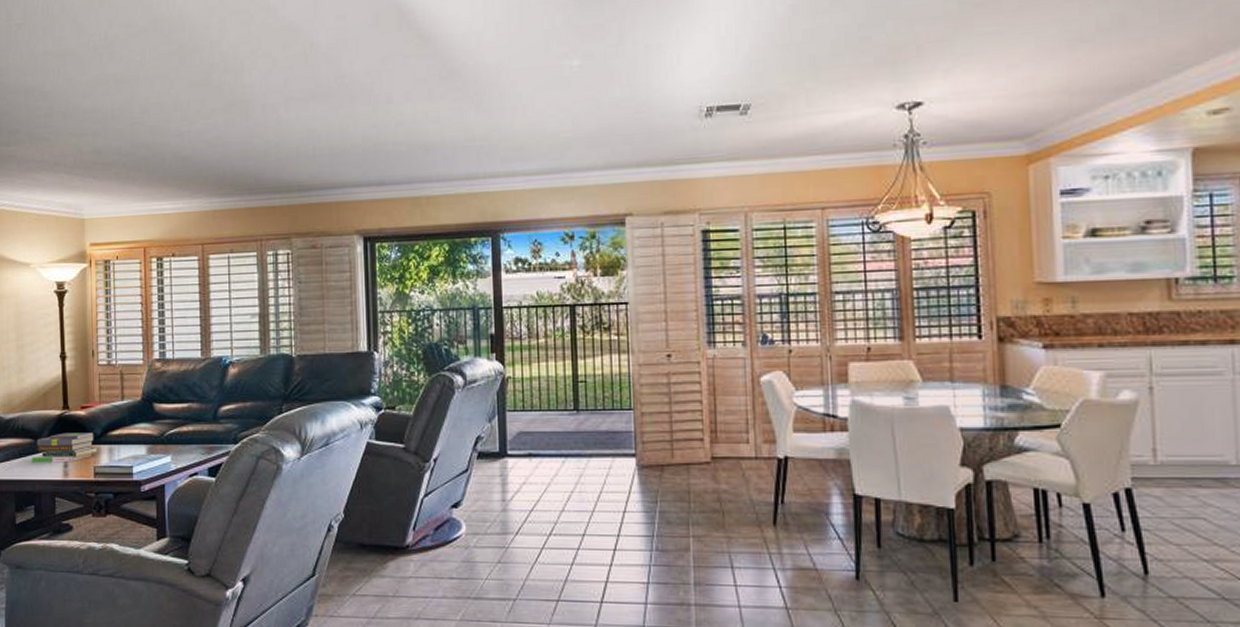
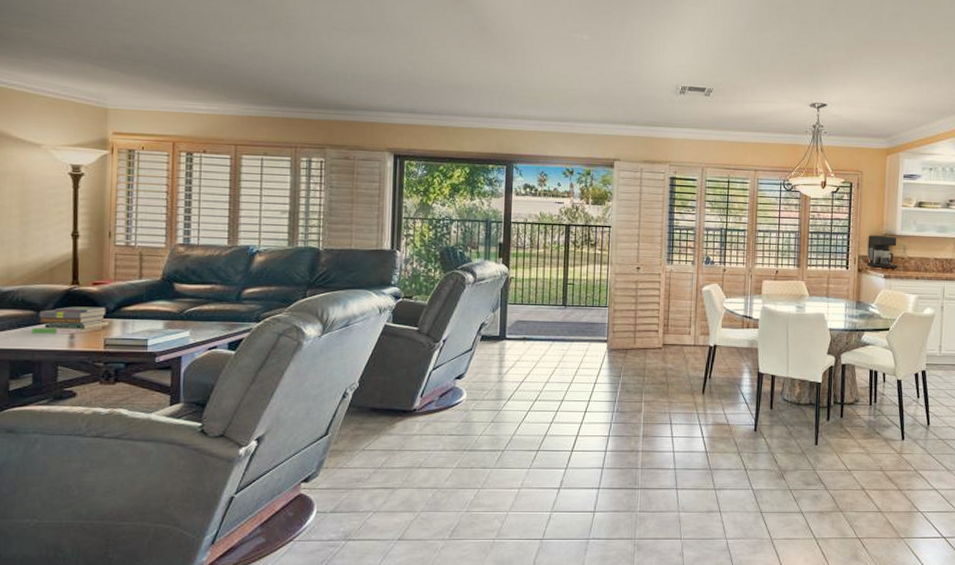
coffee maker: none [1010,284,1066,335] -> present [867,235,898,269]

